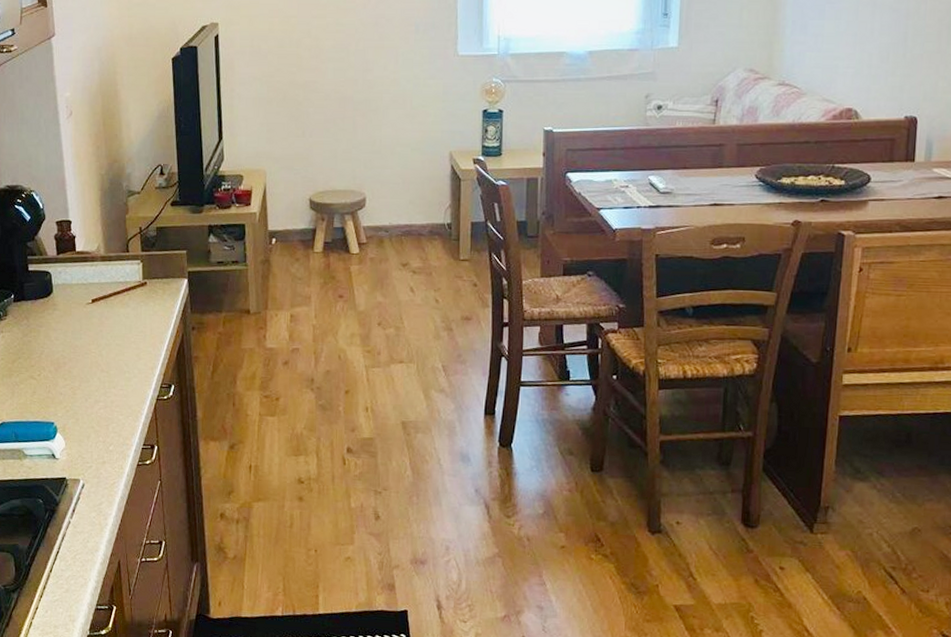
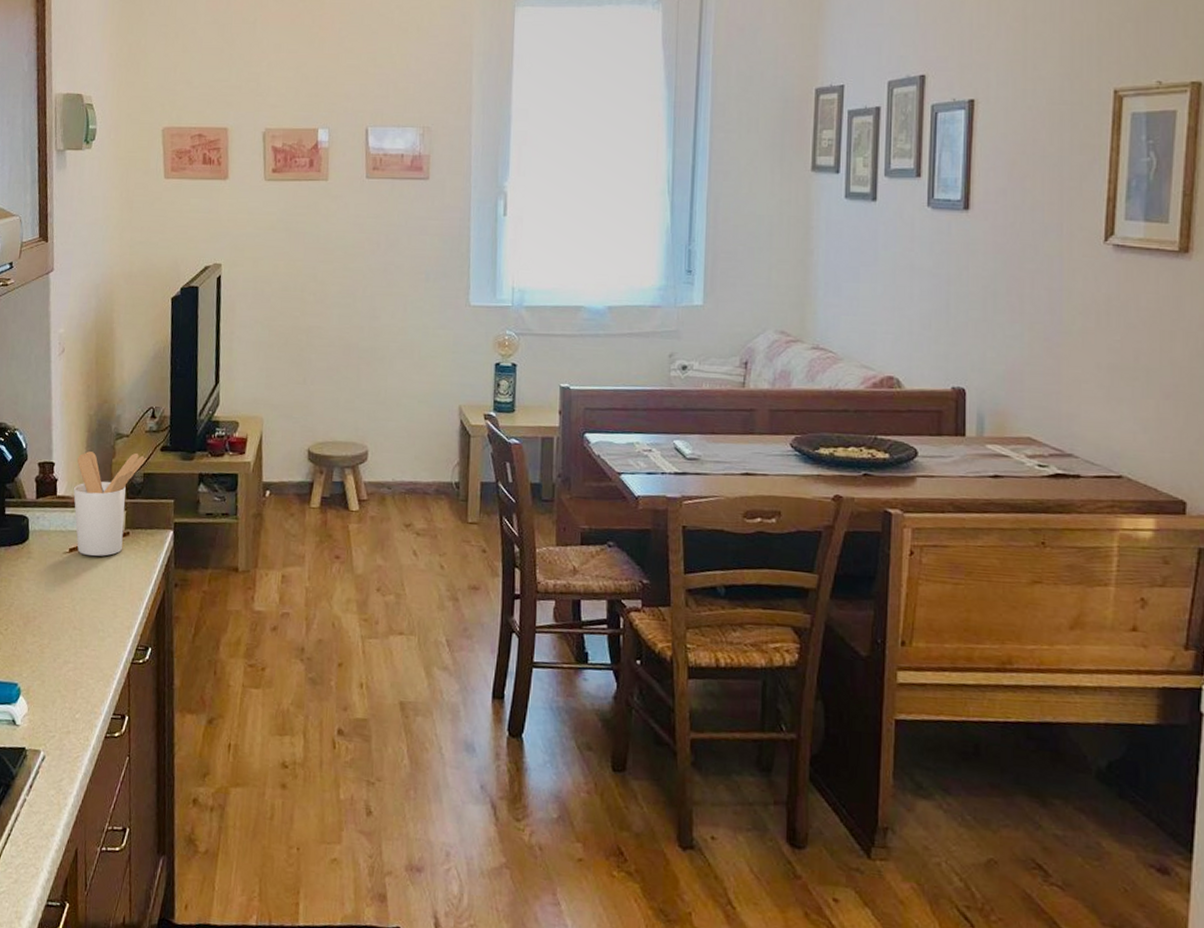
utensil holder: none [91,209,158,305] -> present [73,451,146,556]

